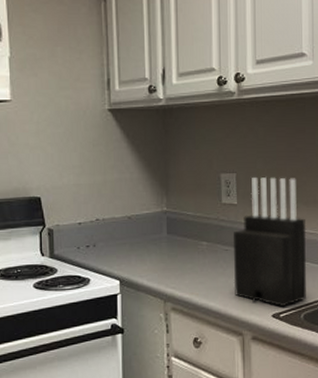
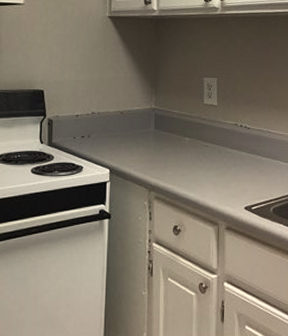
knife block: present [233,177,307,307] -> none [211,83,277,201]

